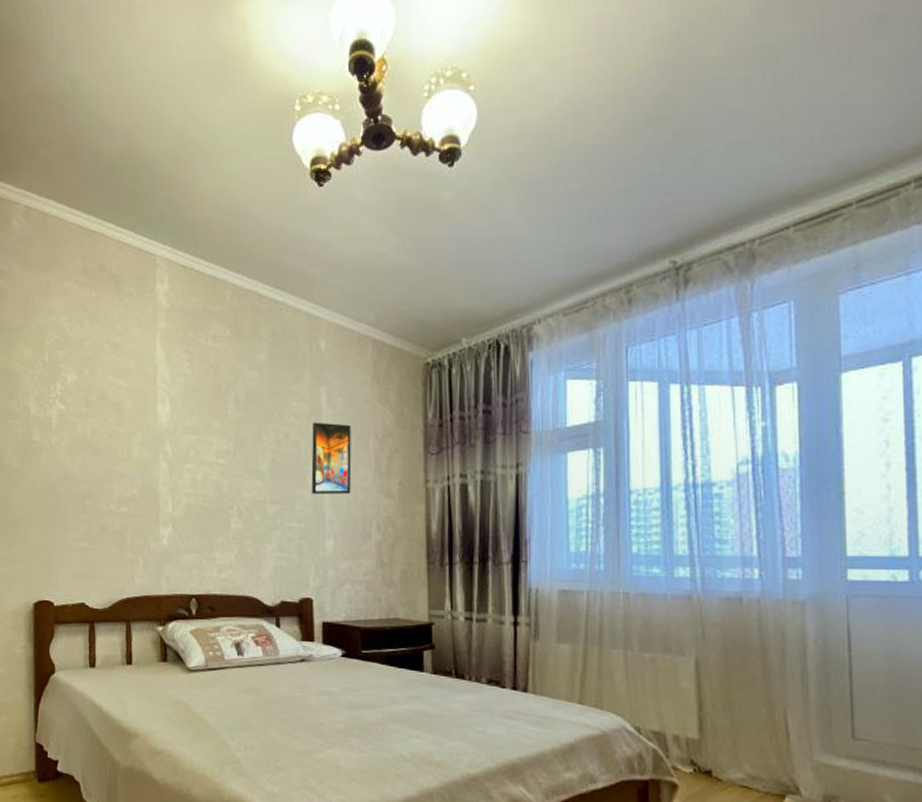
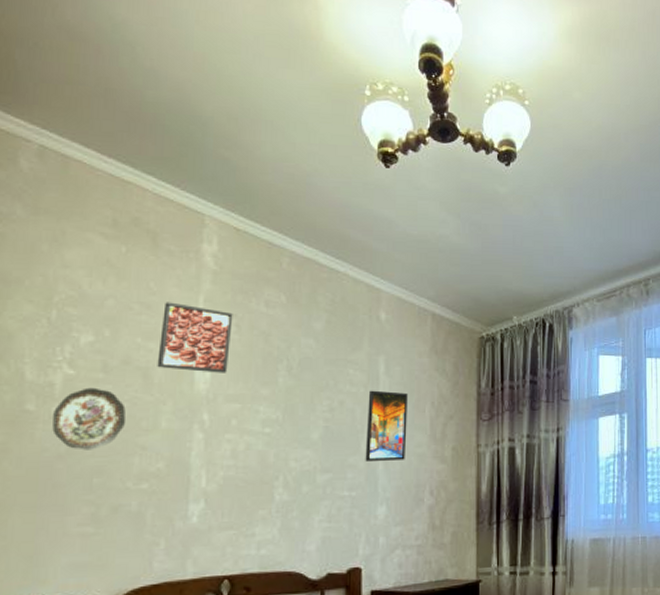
decorative plate: none [53,421,106,476] -> present [52,387,127,450]
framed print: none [126,341,186,407] -> present [157,302,233,373]

